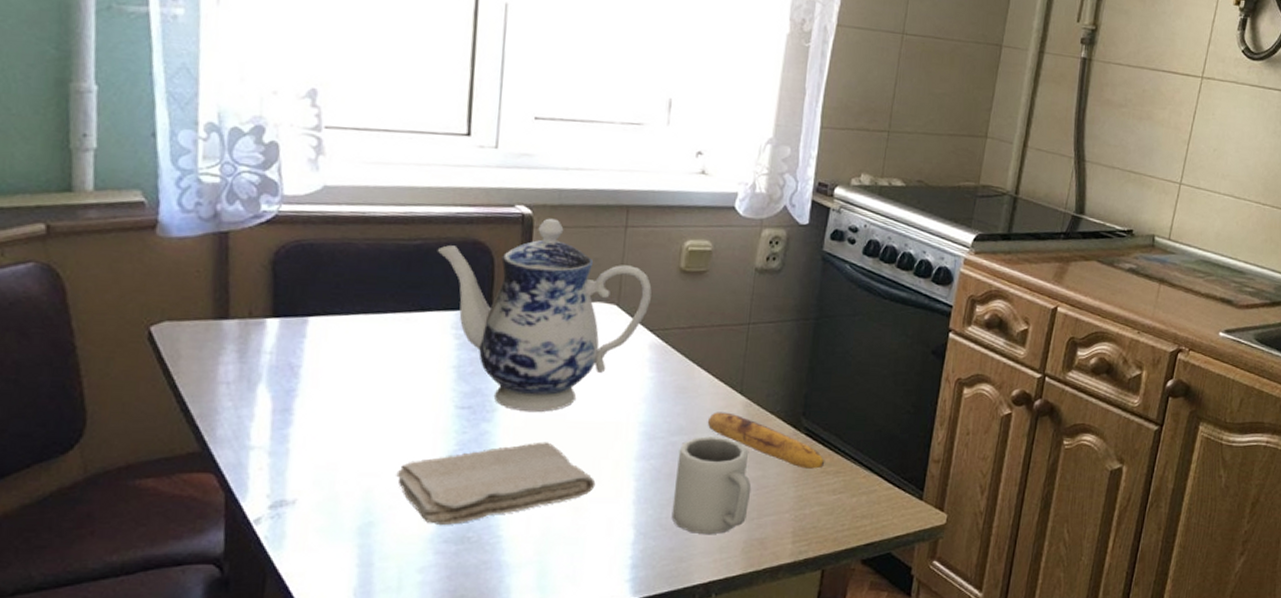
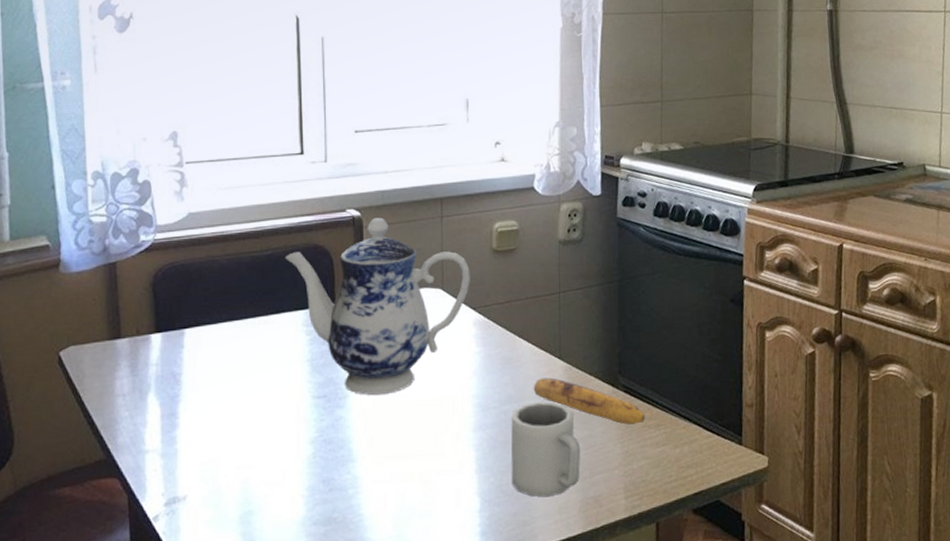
washcloth: present [396,442,596,526] -> none [268,421,440,509]

